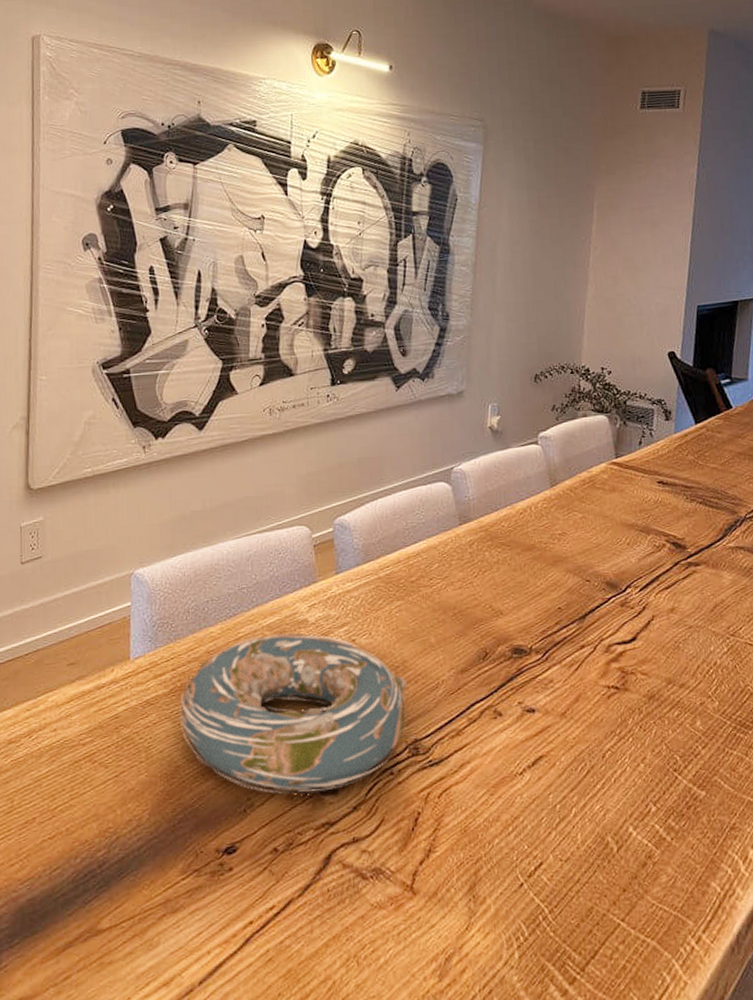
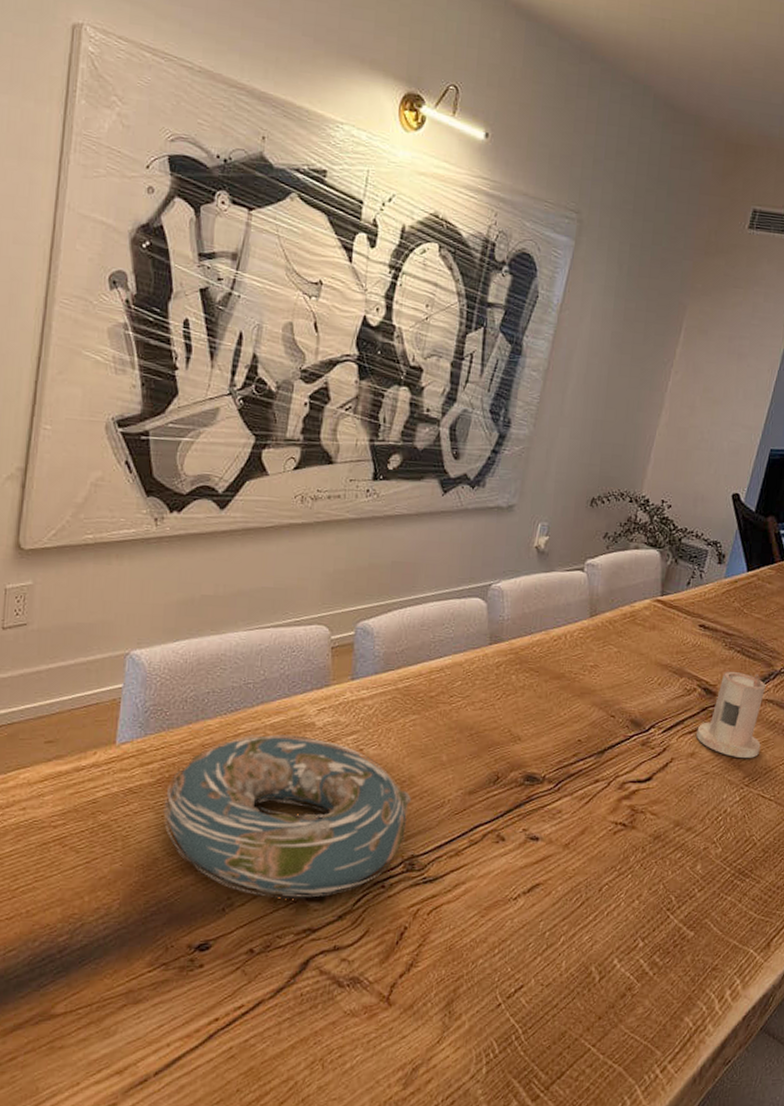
candle: none [673,522,740,608] -> present [696,671,766,758]

